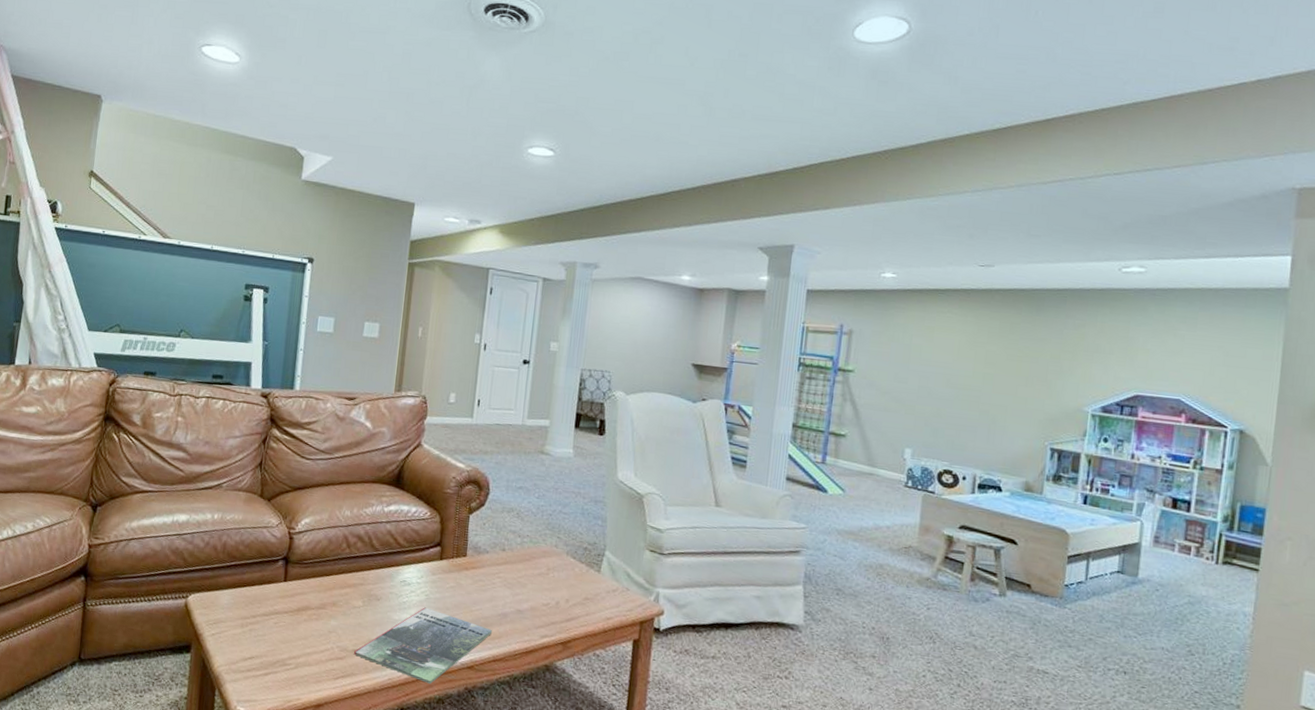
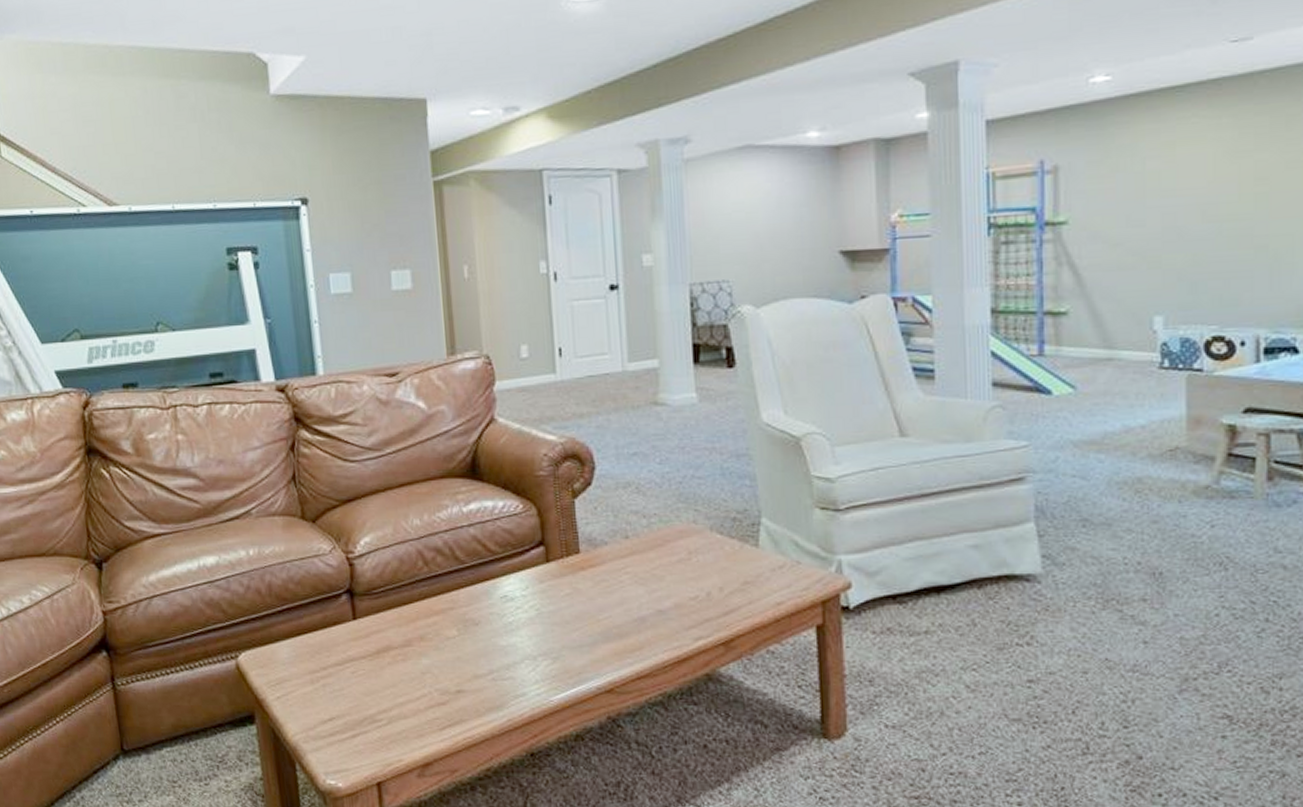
magazine: present [354,607,493,685] -> none [458,625,631,720]

